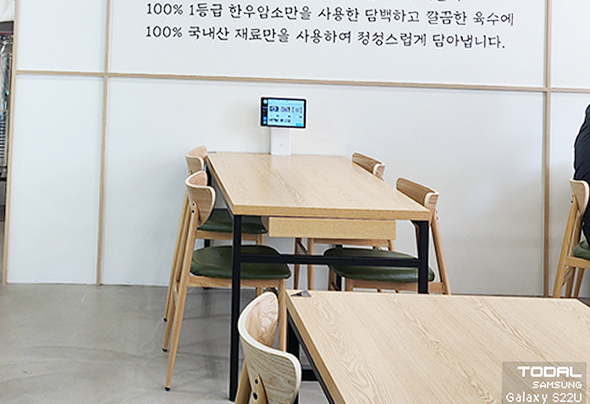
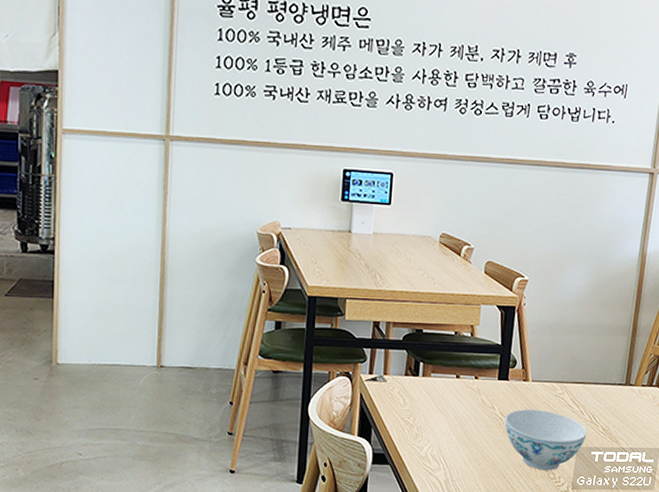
bowl: none [428,323,511,386] -> present [504,409,587,470]

